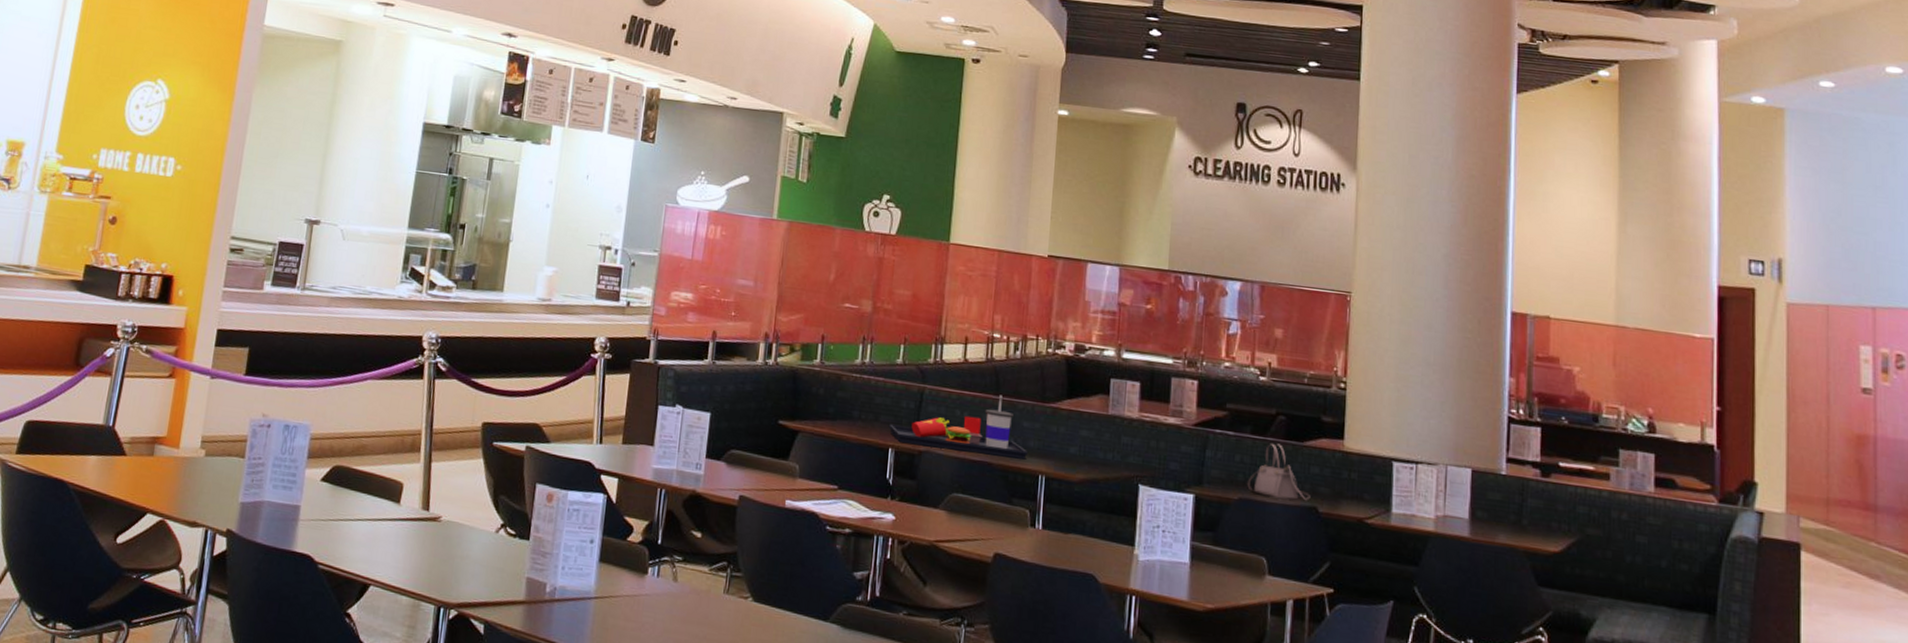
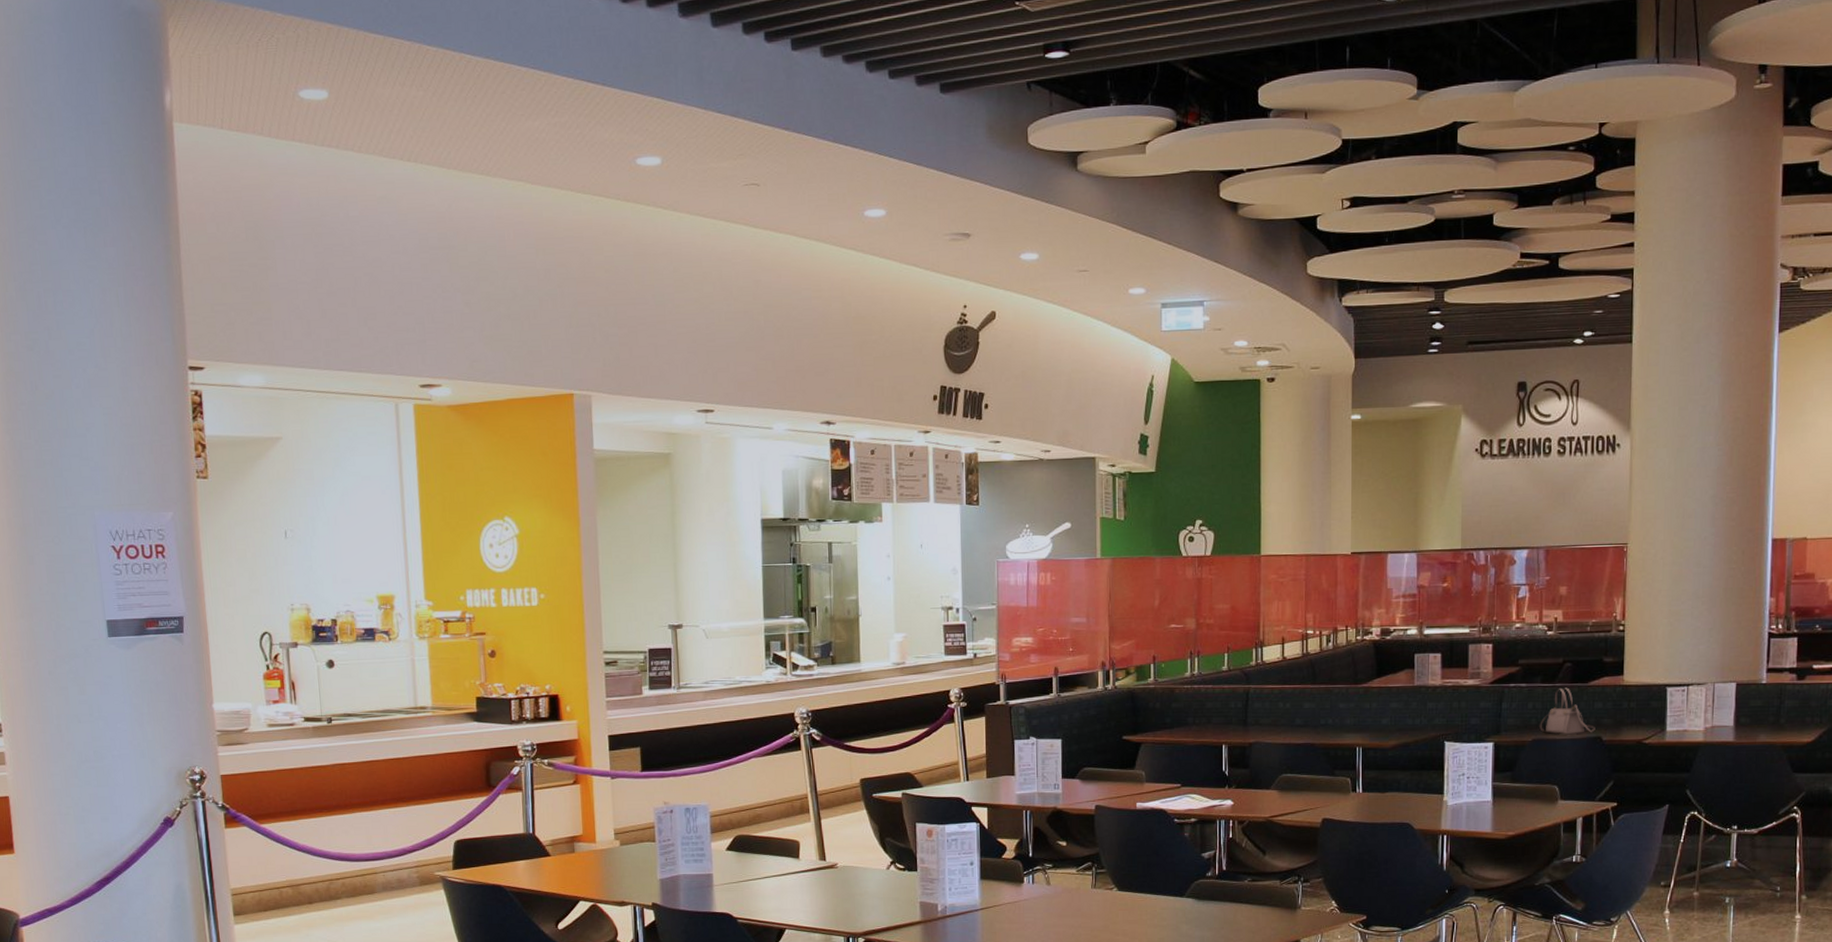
food tray: present [888,395,1029,460] -> none [1220,683,1346,739]

